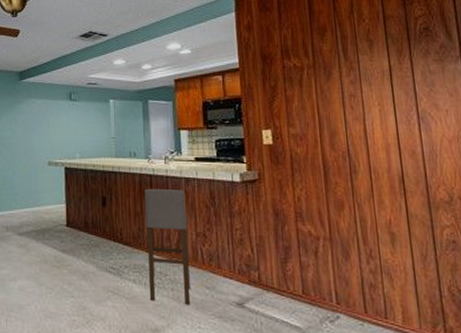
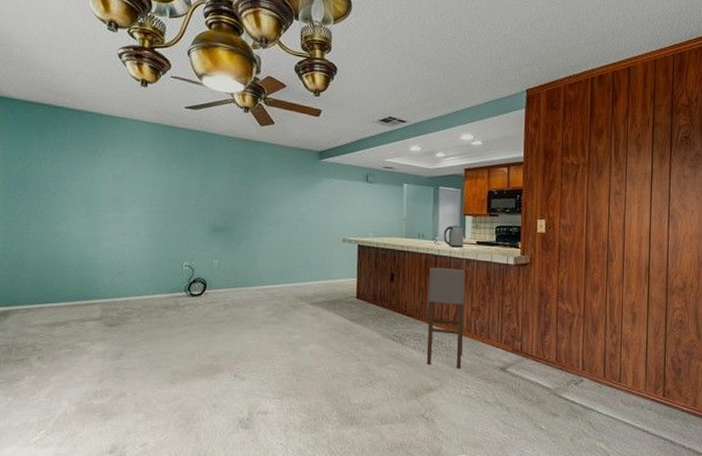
kettle: none [157,141,181,166] -> present [444,225,464,248]

